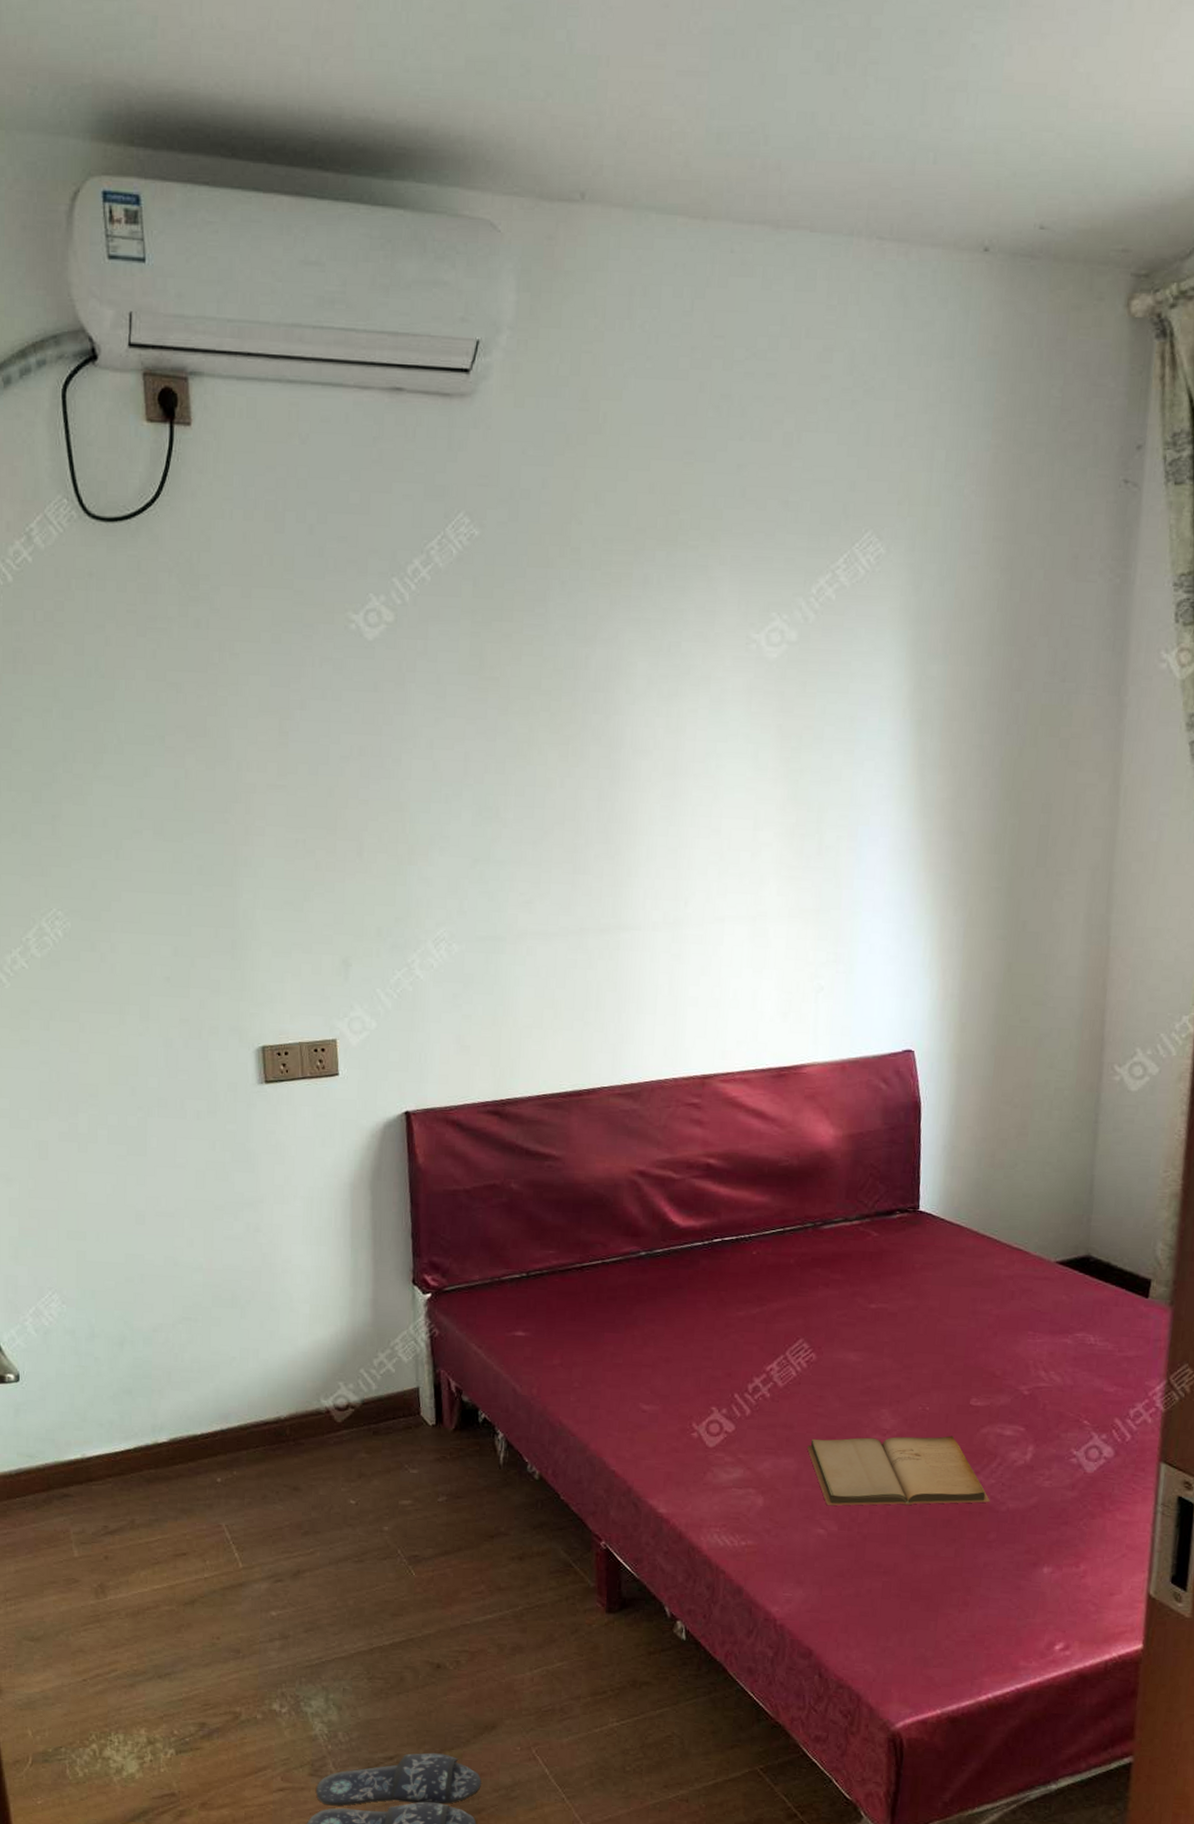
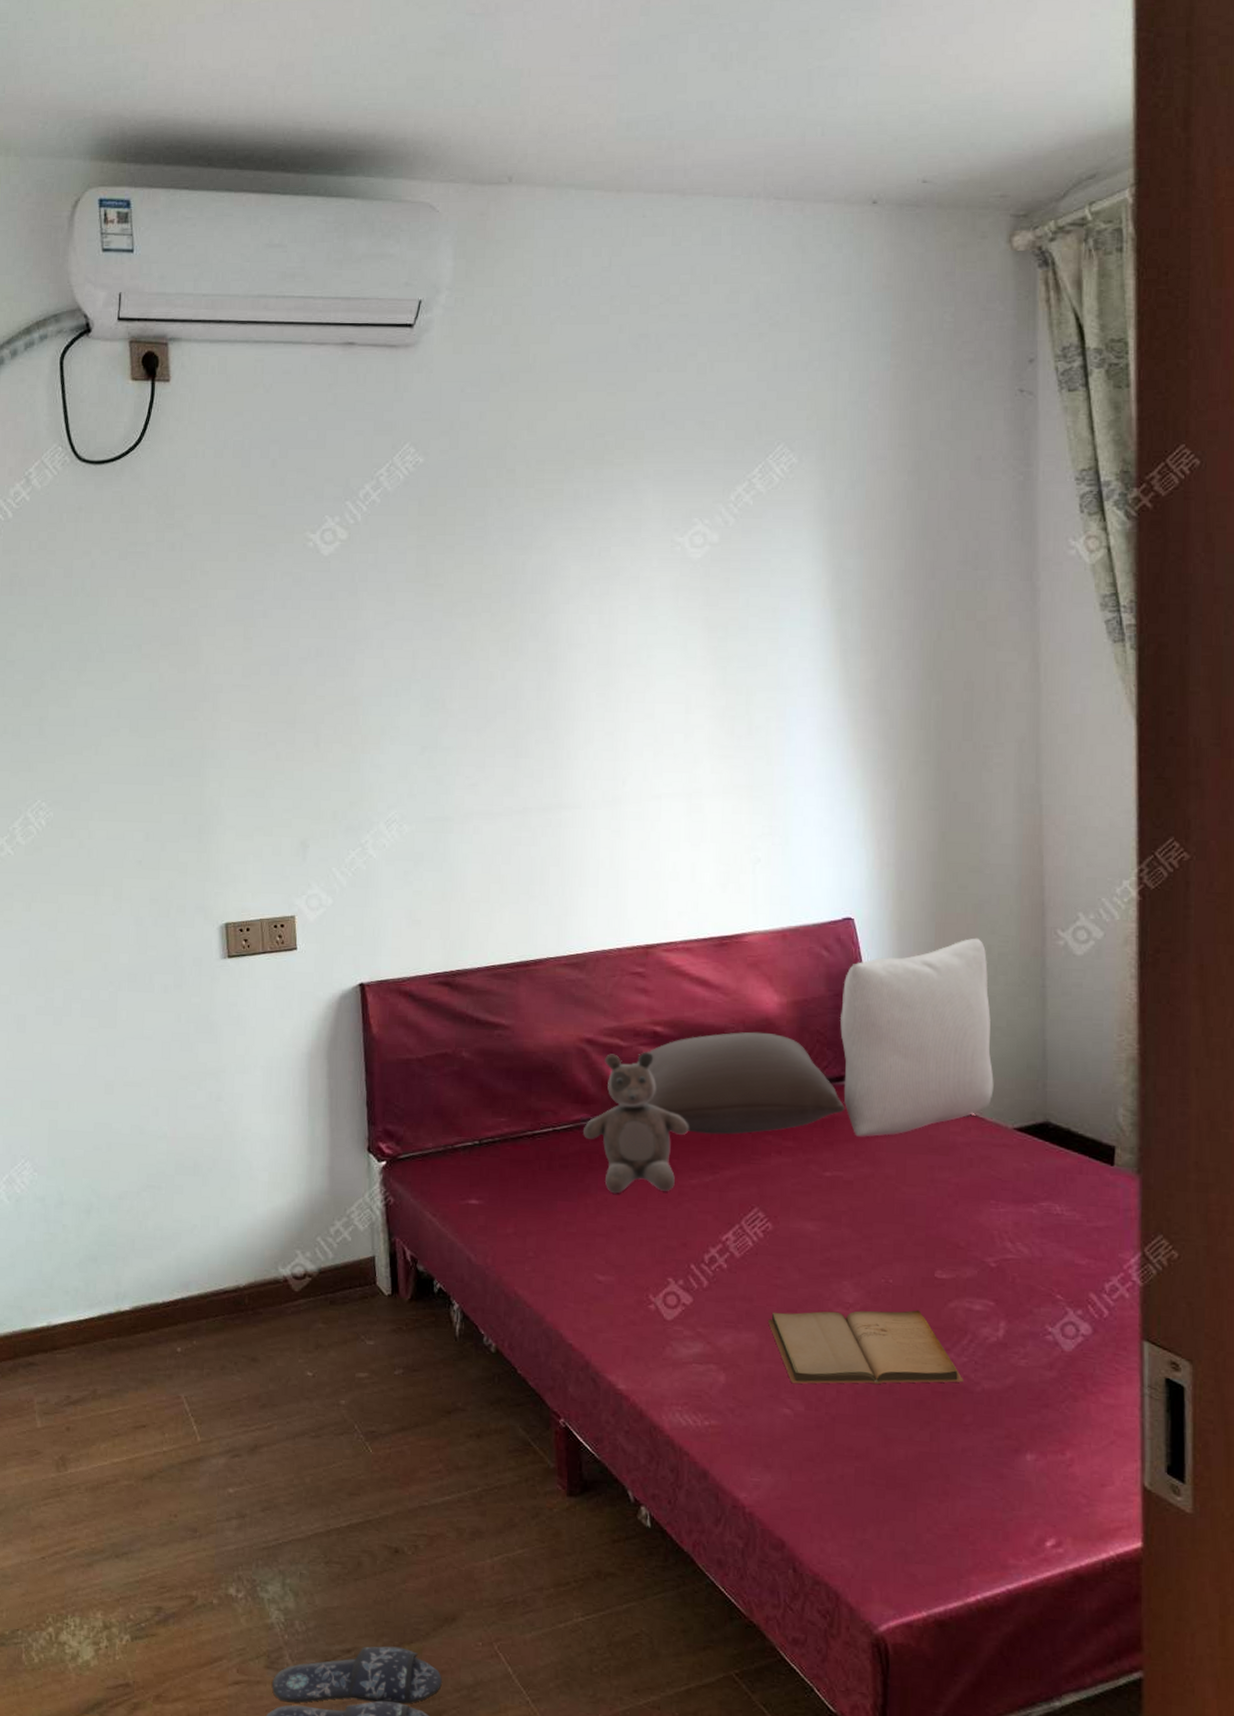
stuffed animal: none [632,1184,739,1326] -> present [583,1052,689,1194]
pillow: none [671,1165,894,1268] -> present [620,1031,845,1135]
pillow: none [893,1072,1043,1270] -> present [839,938,994,1137]

